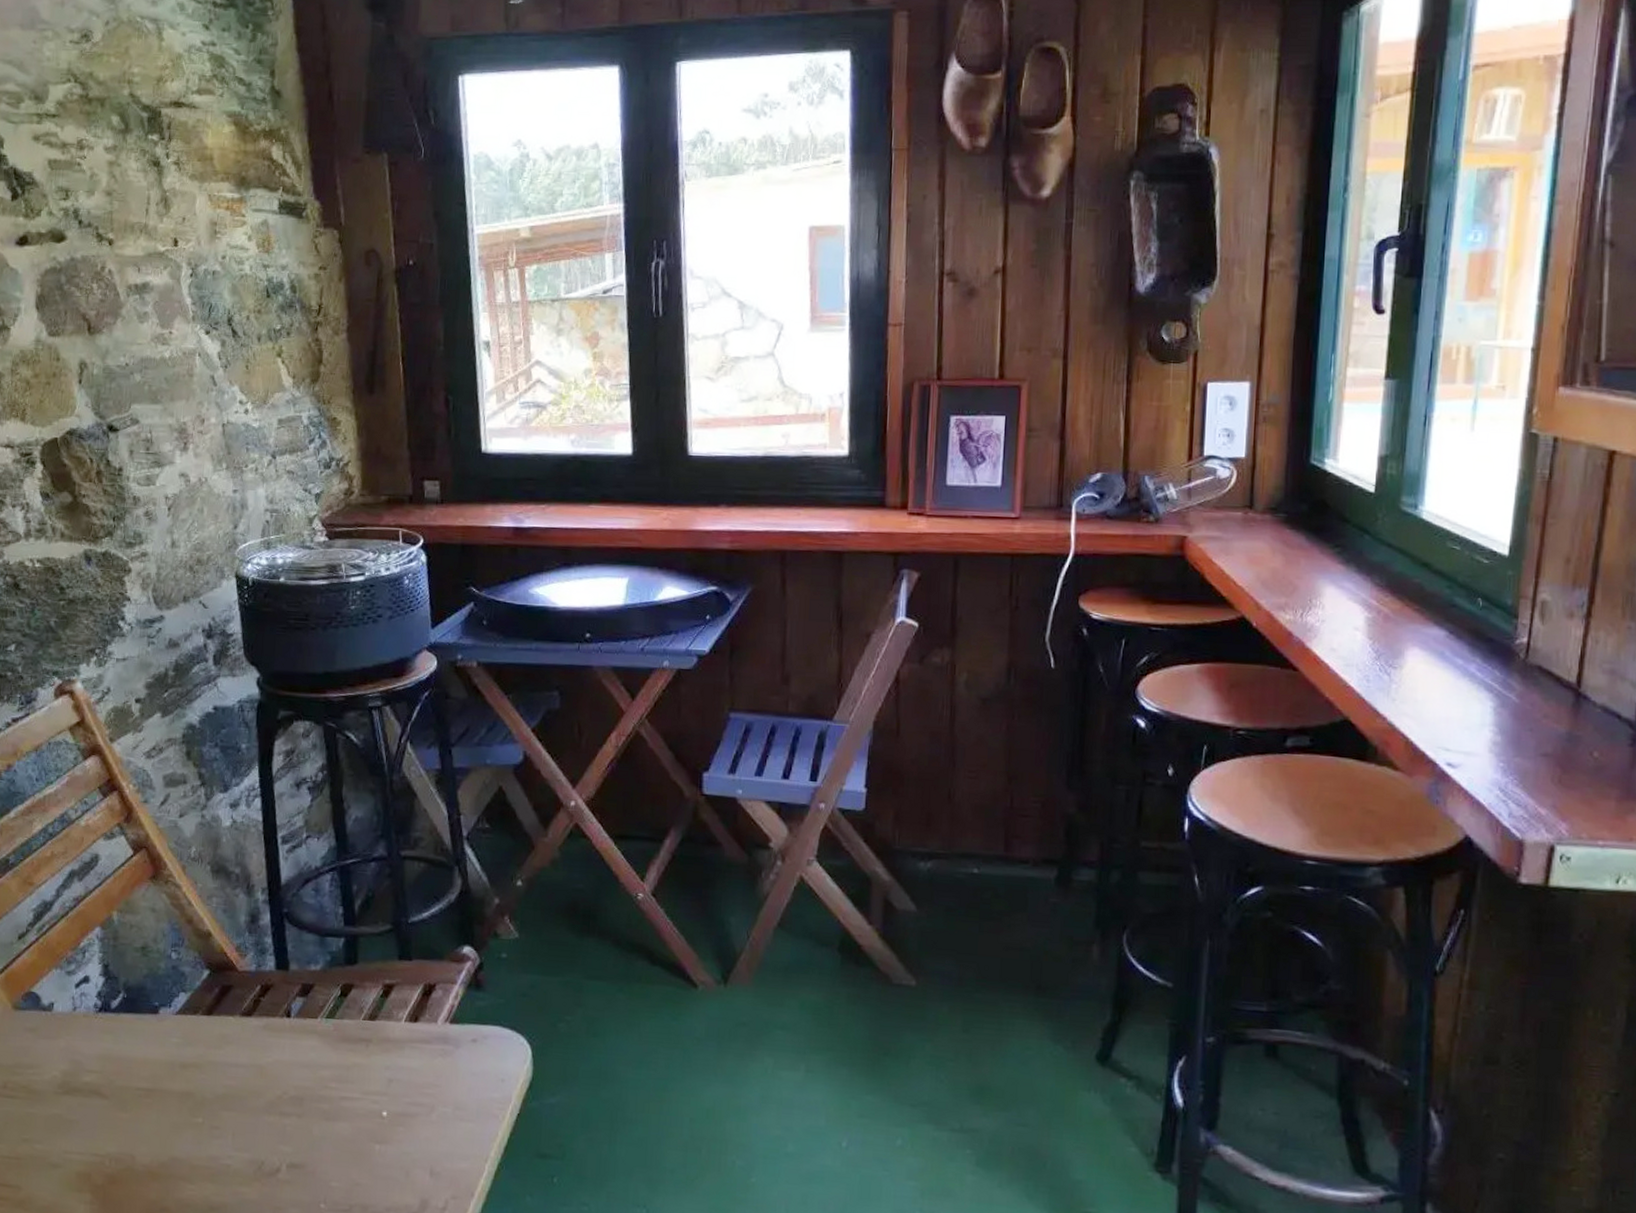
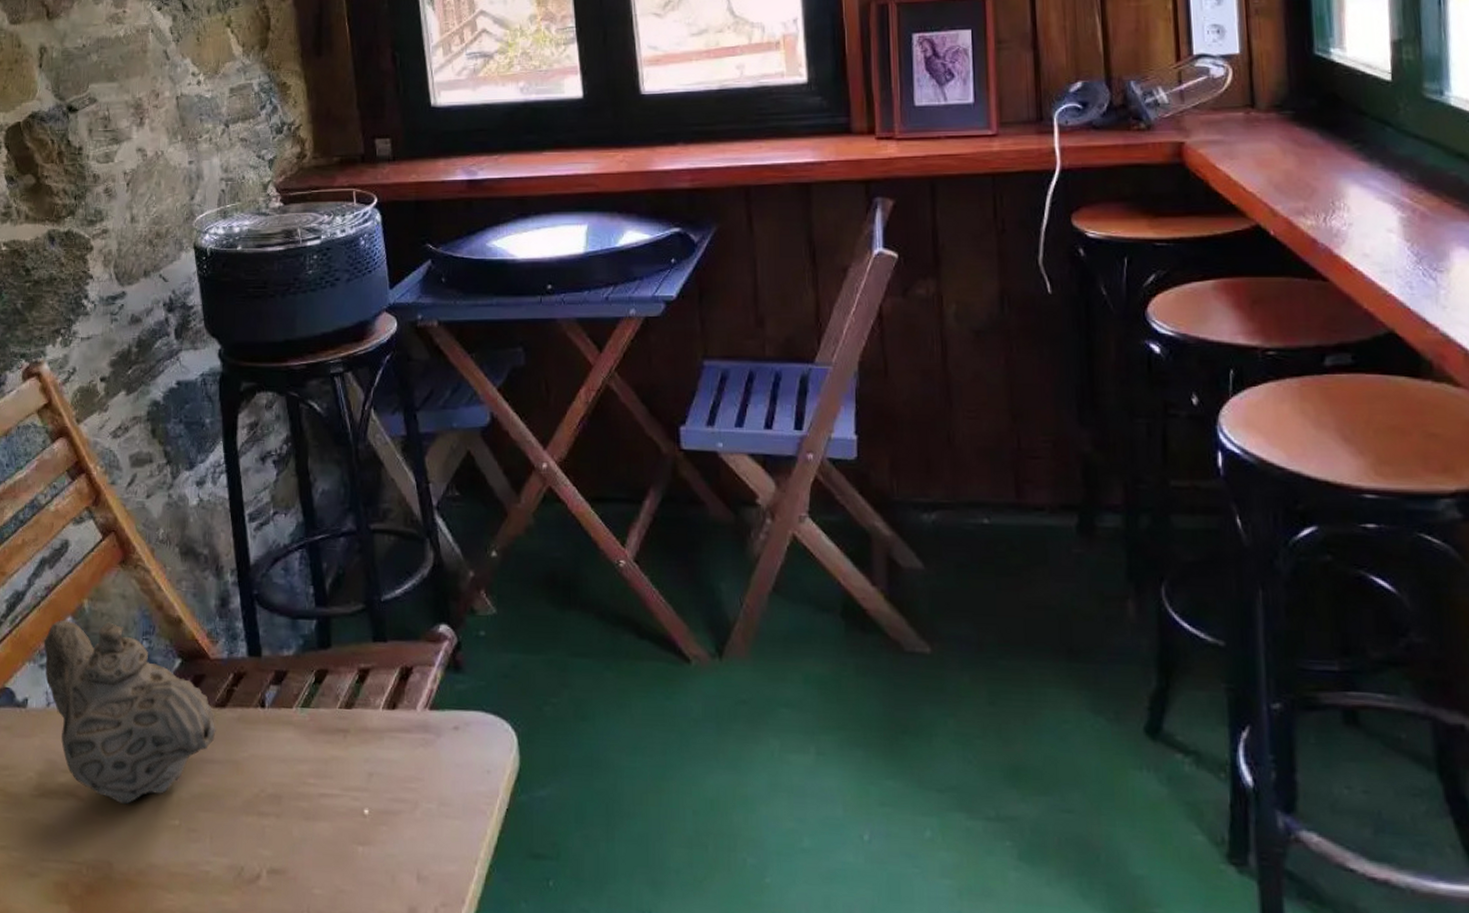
teapot: none [71,929,242,1103] -> present [44,619,216,805]

